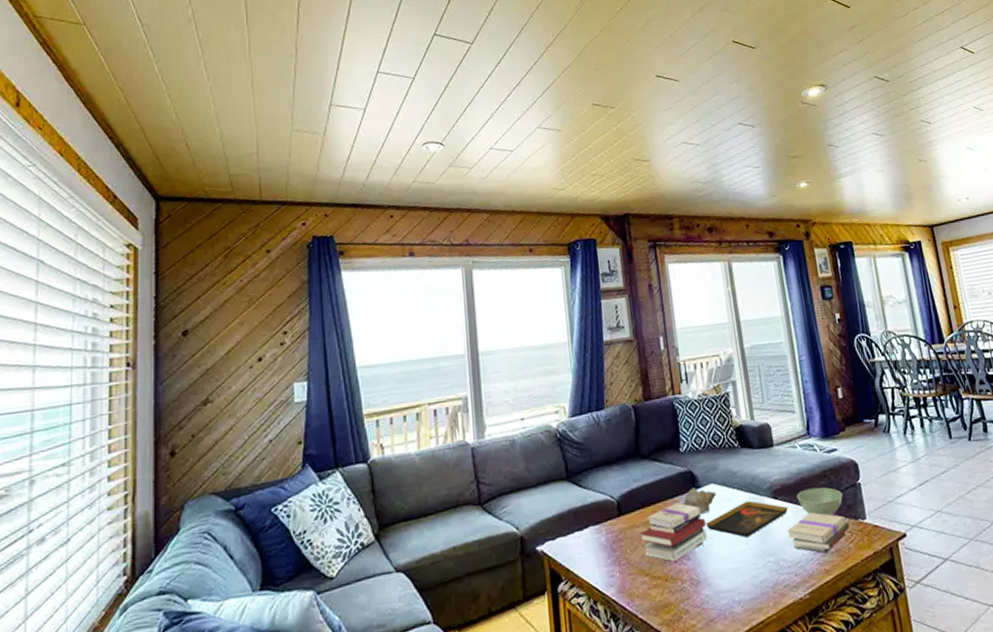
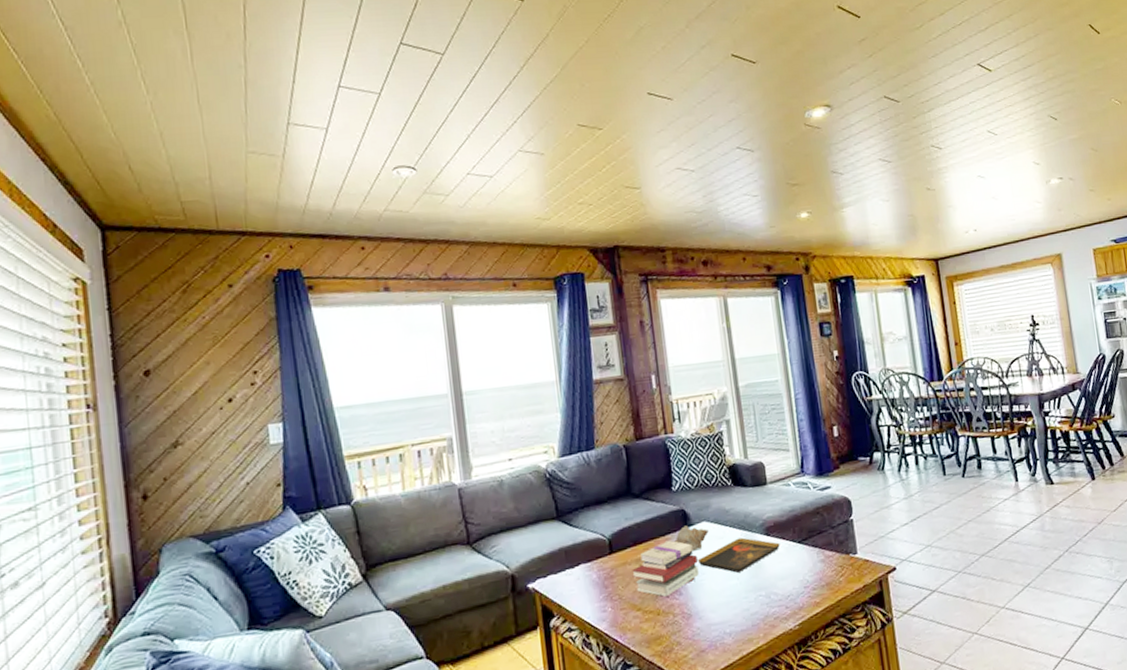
books: present [787,512,850,554] -> none [779,548,841,588]
bowl: present [796,487,843,517] -> none [788,523,835,552]

